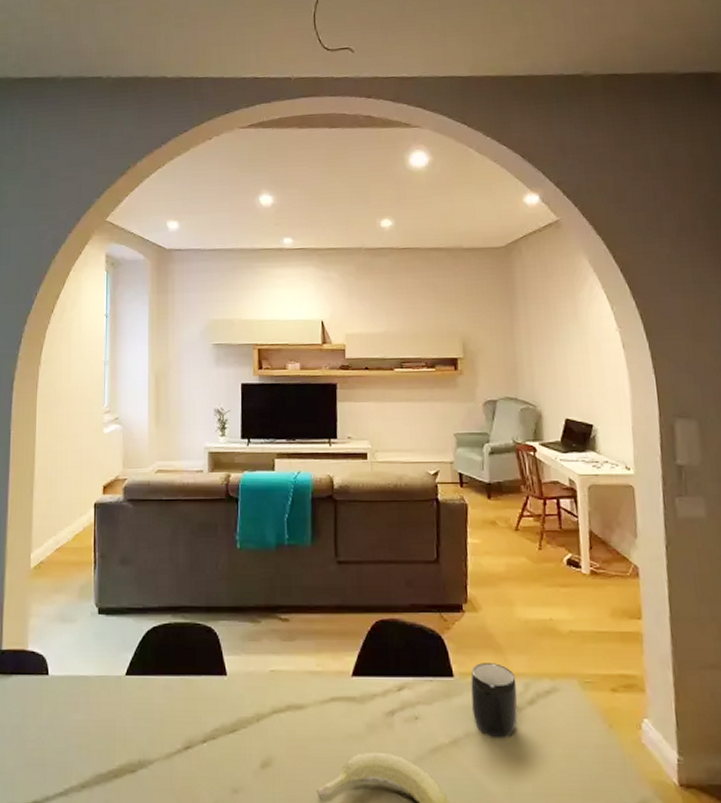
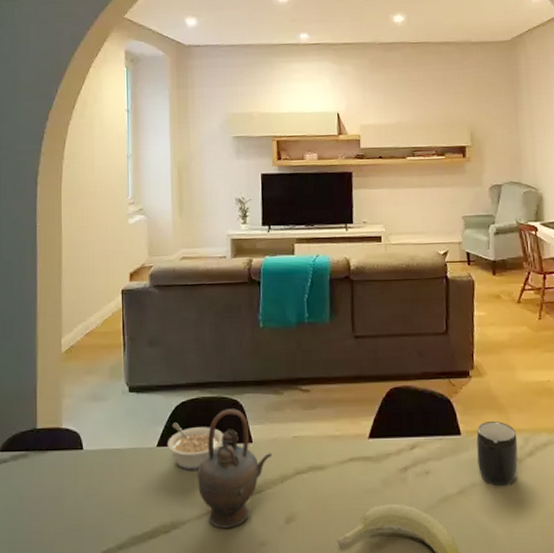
legume: none [136,649,196,703] -> present [167,423,223,470]
teapot: none [167,637,248,771] -> present [197,409,272,529]

